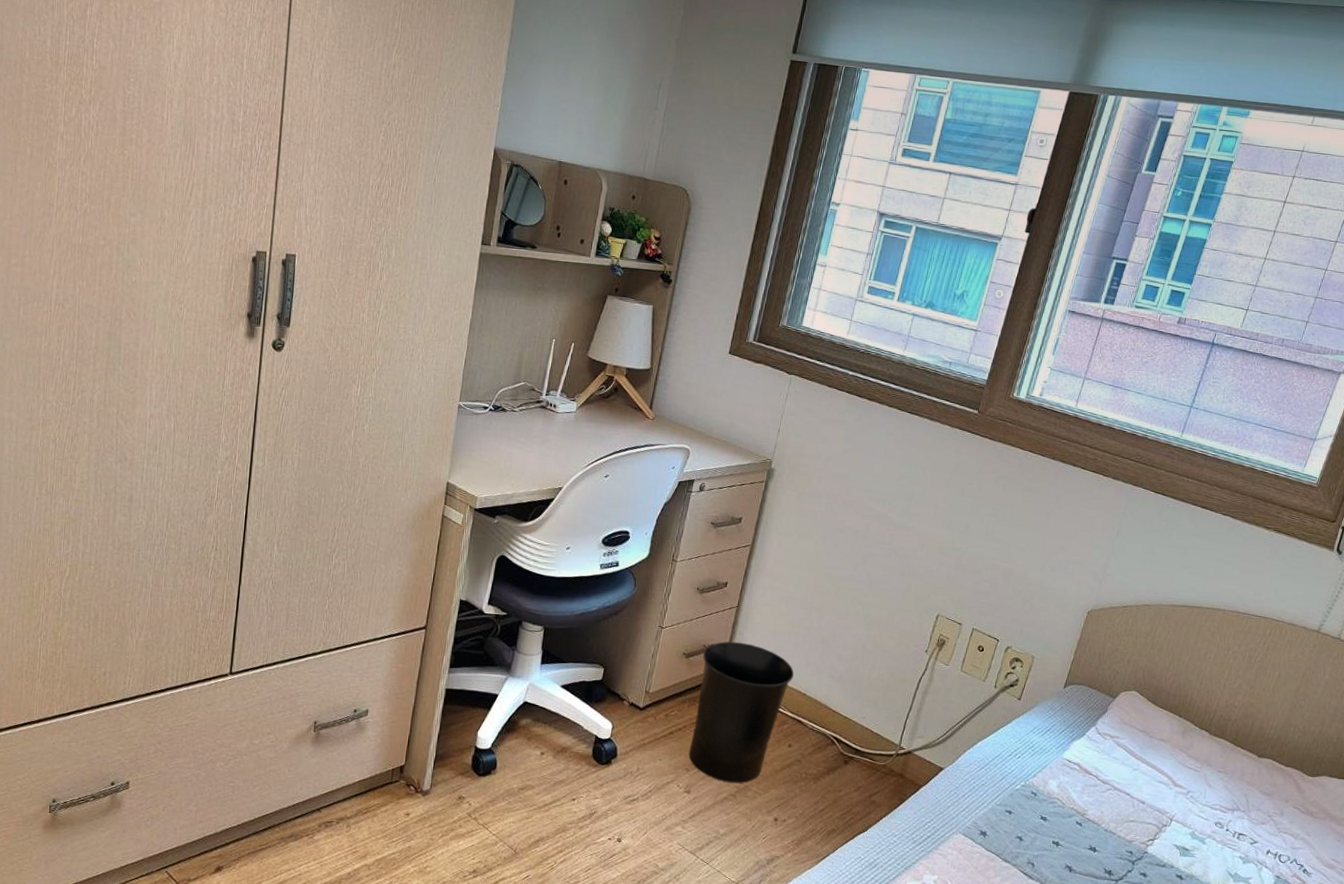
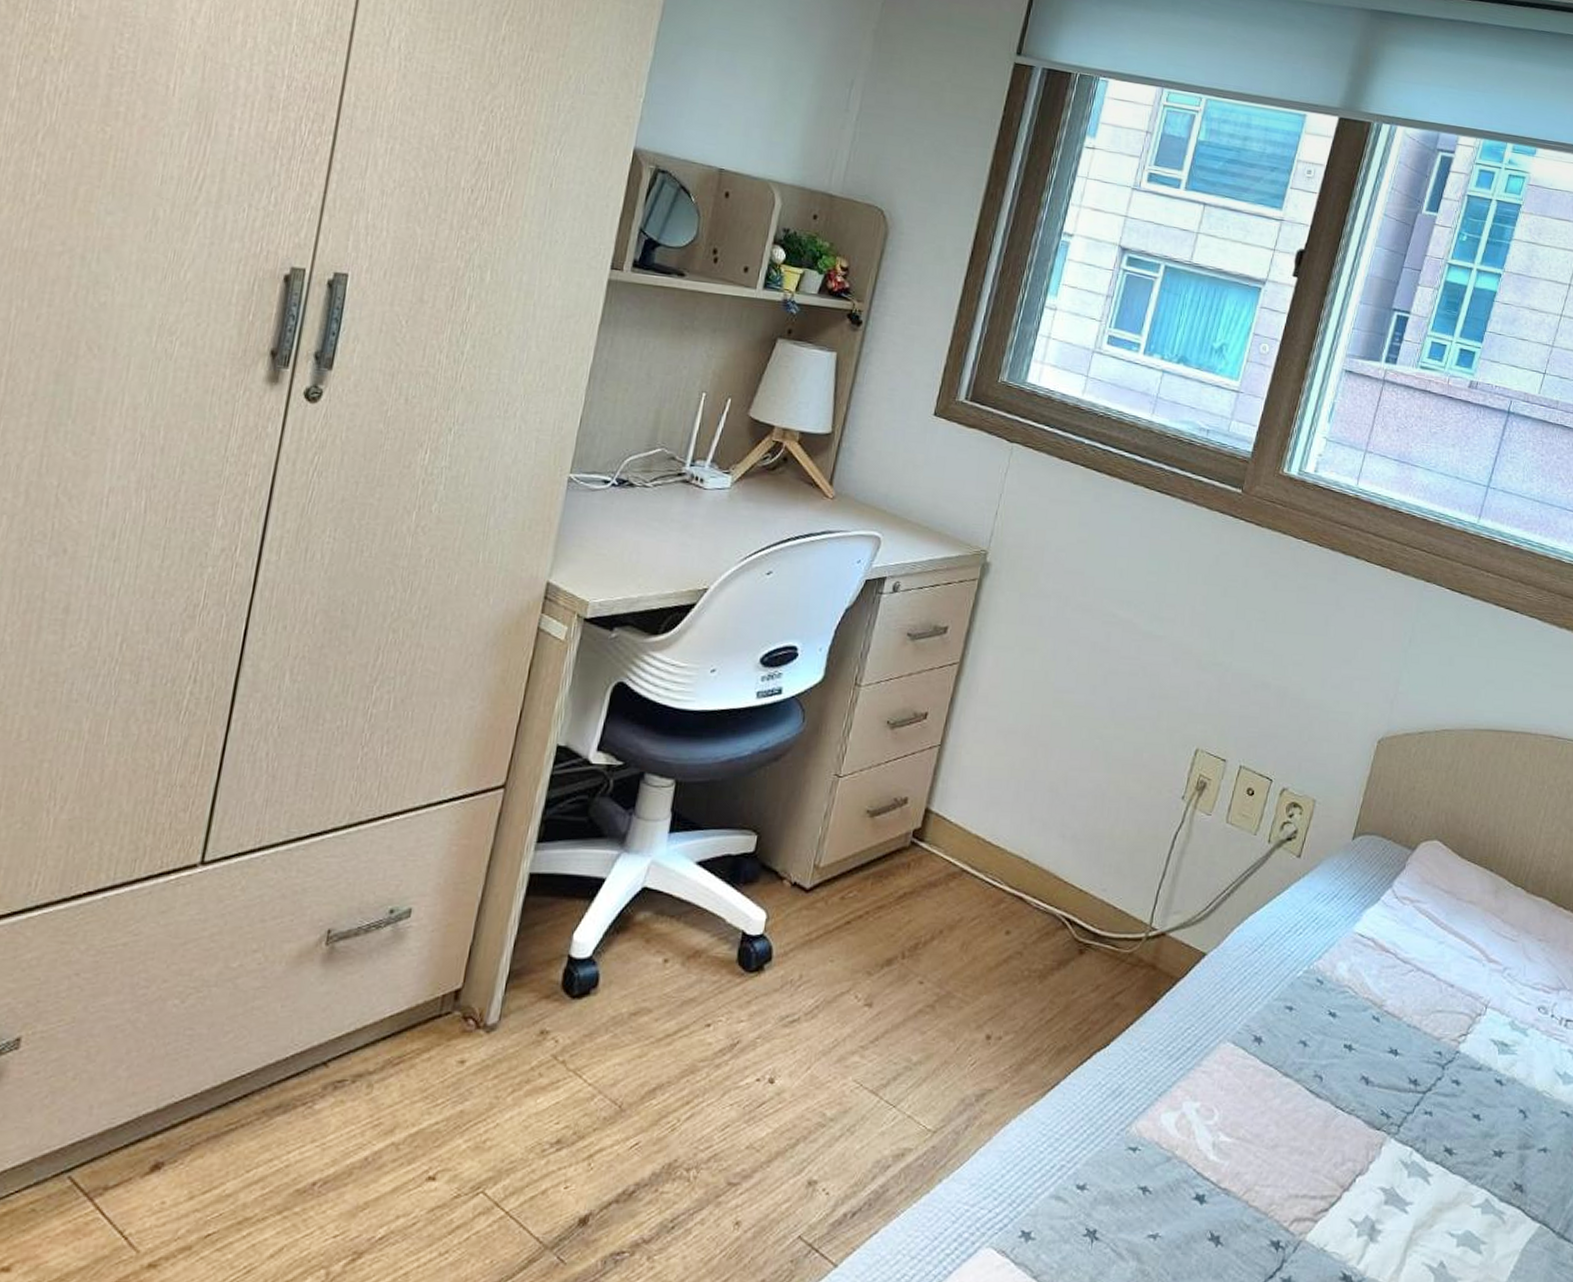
waste bin: present [689,641,795,783] -> none [871,792,1015,988]

